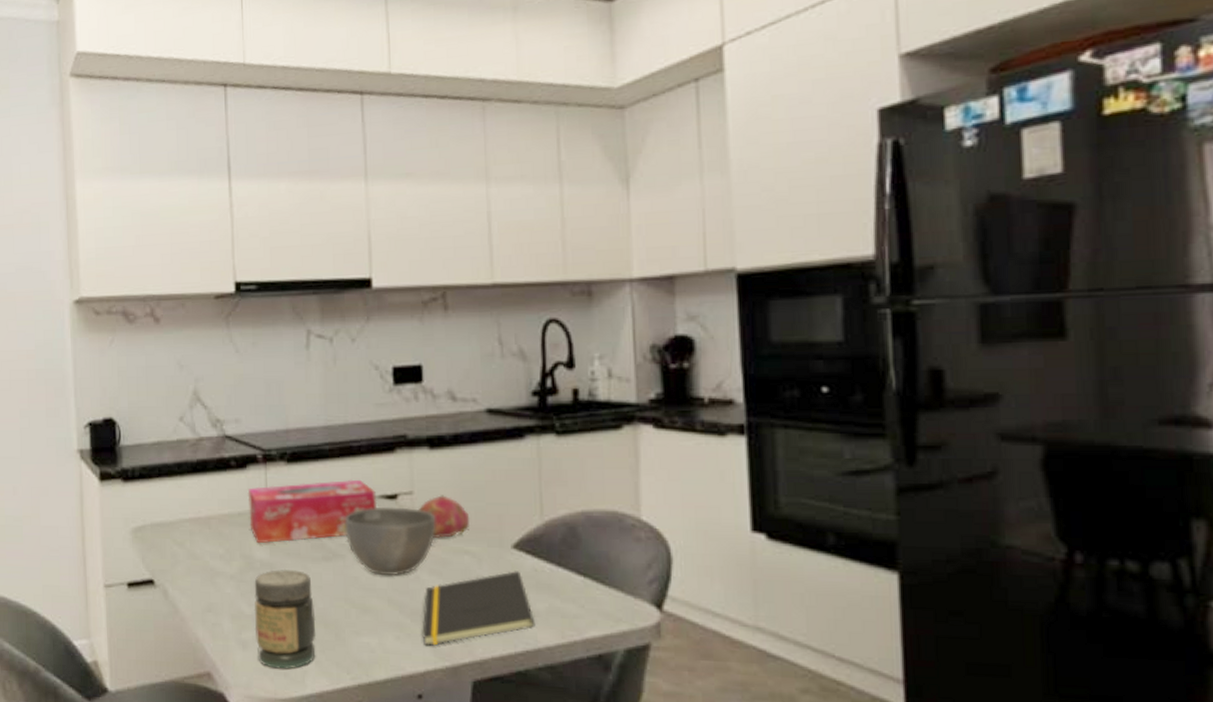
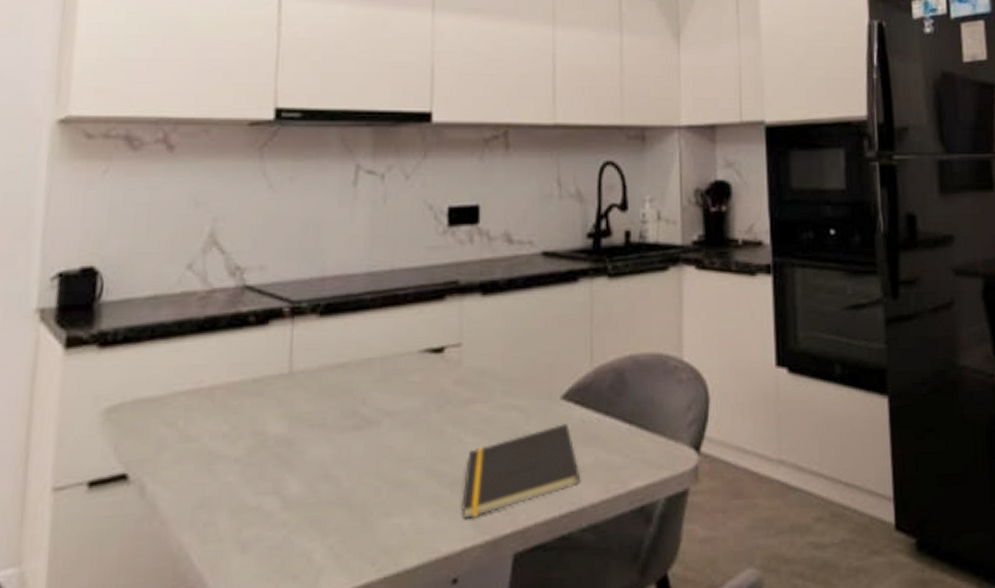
tissue box: present [247,479,377,544] -> none [266,332,422,416]
jar: present [254,568,316,669] -> none [260,444,339,572]
bowl: present [344,507,436,575] -> none [382,361,485,441]
fruit: present [417,495,471,538] -> none [465,345,520,394]

